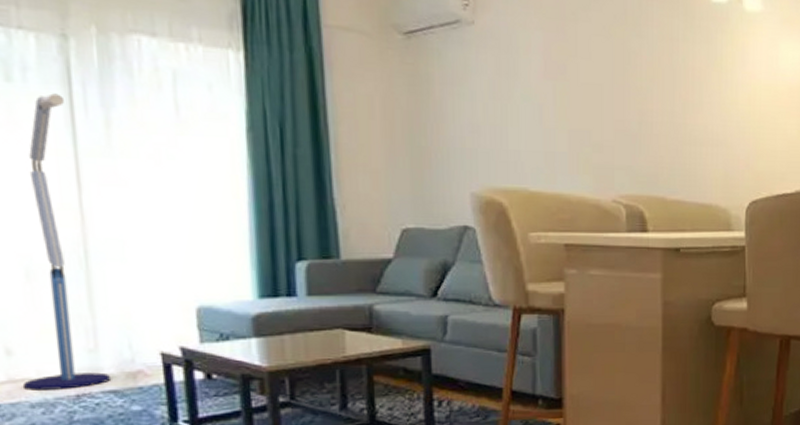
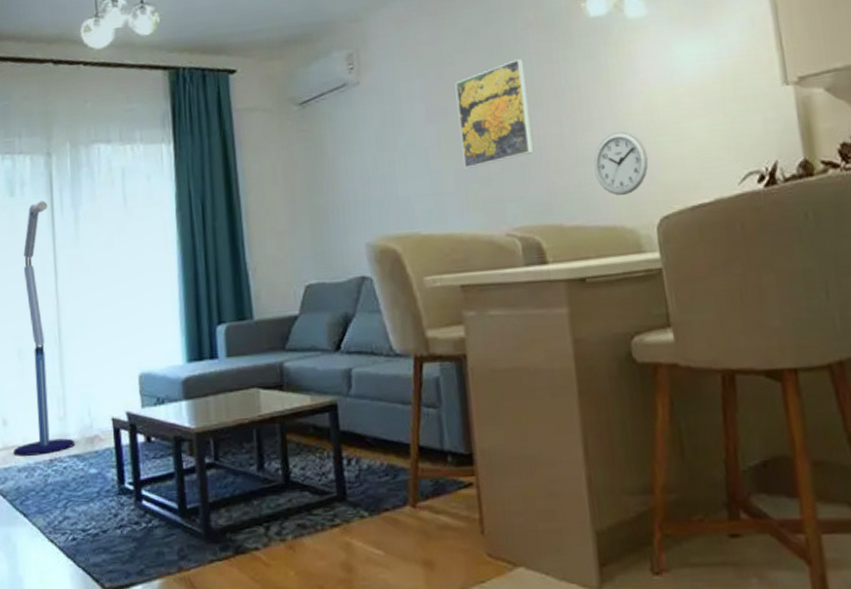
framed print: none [576,30,647,132] -> present [455,59,534,169]
wall clock: none [699,118,747,178] -> present [593,131,649,196]

